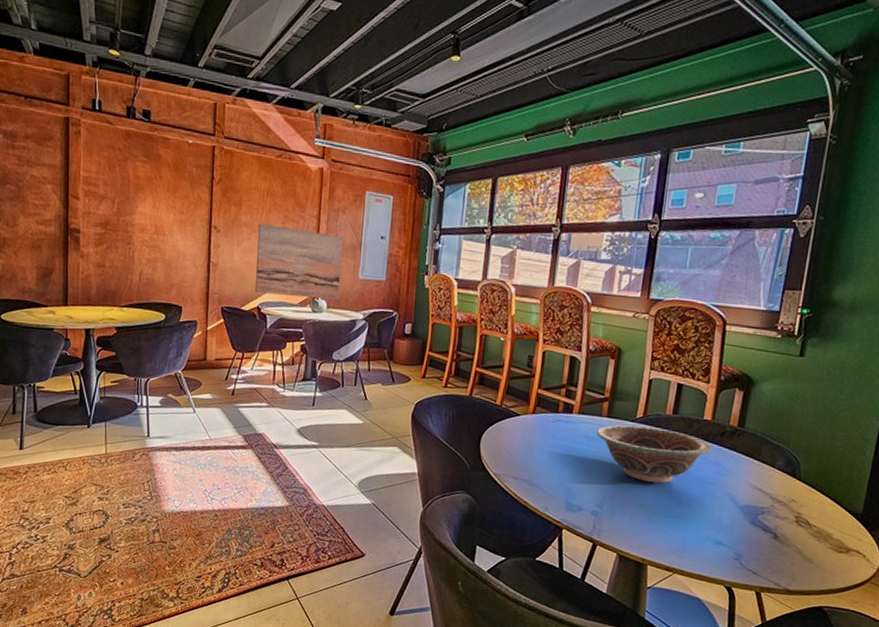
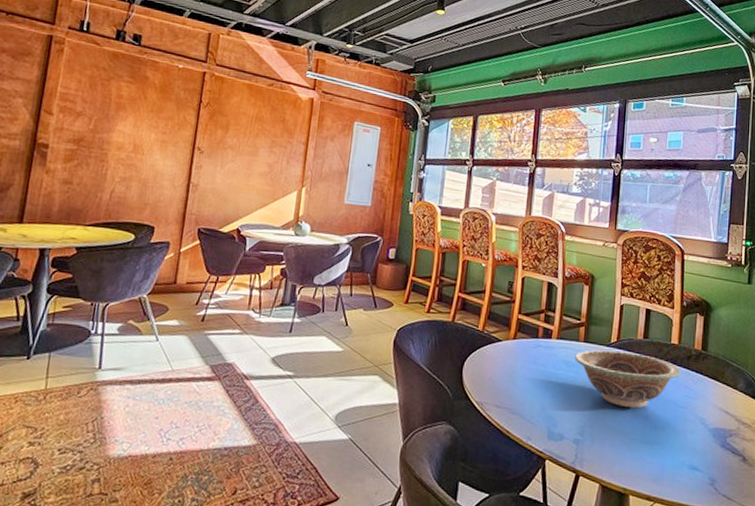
wall art: present [255,223,343,300] -> none [236,146,330,224]

